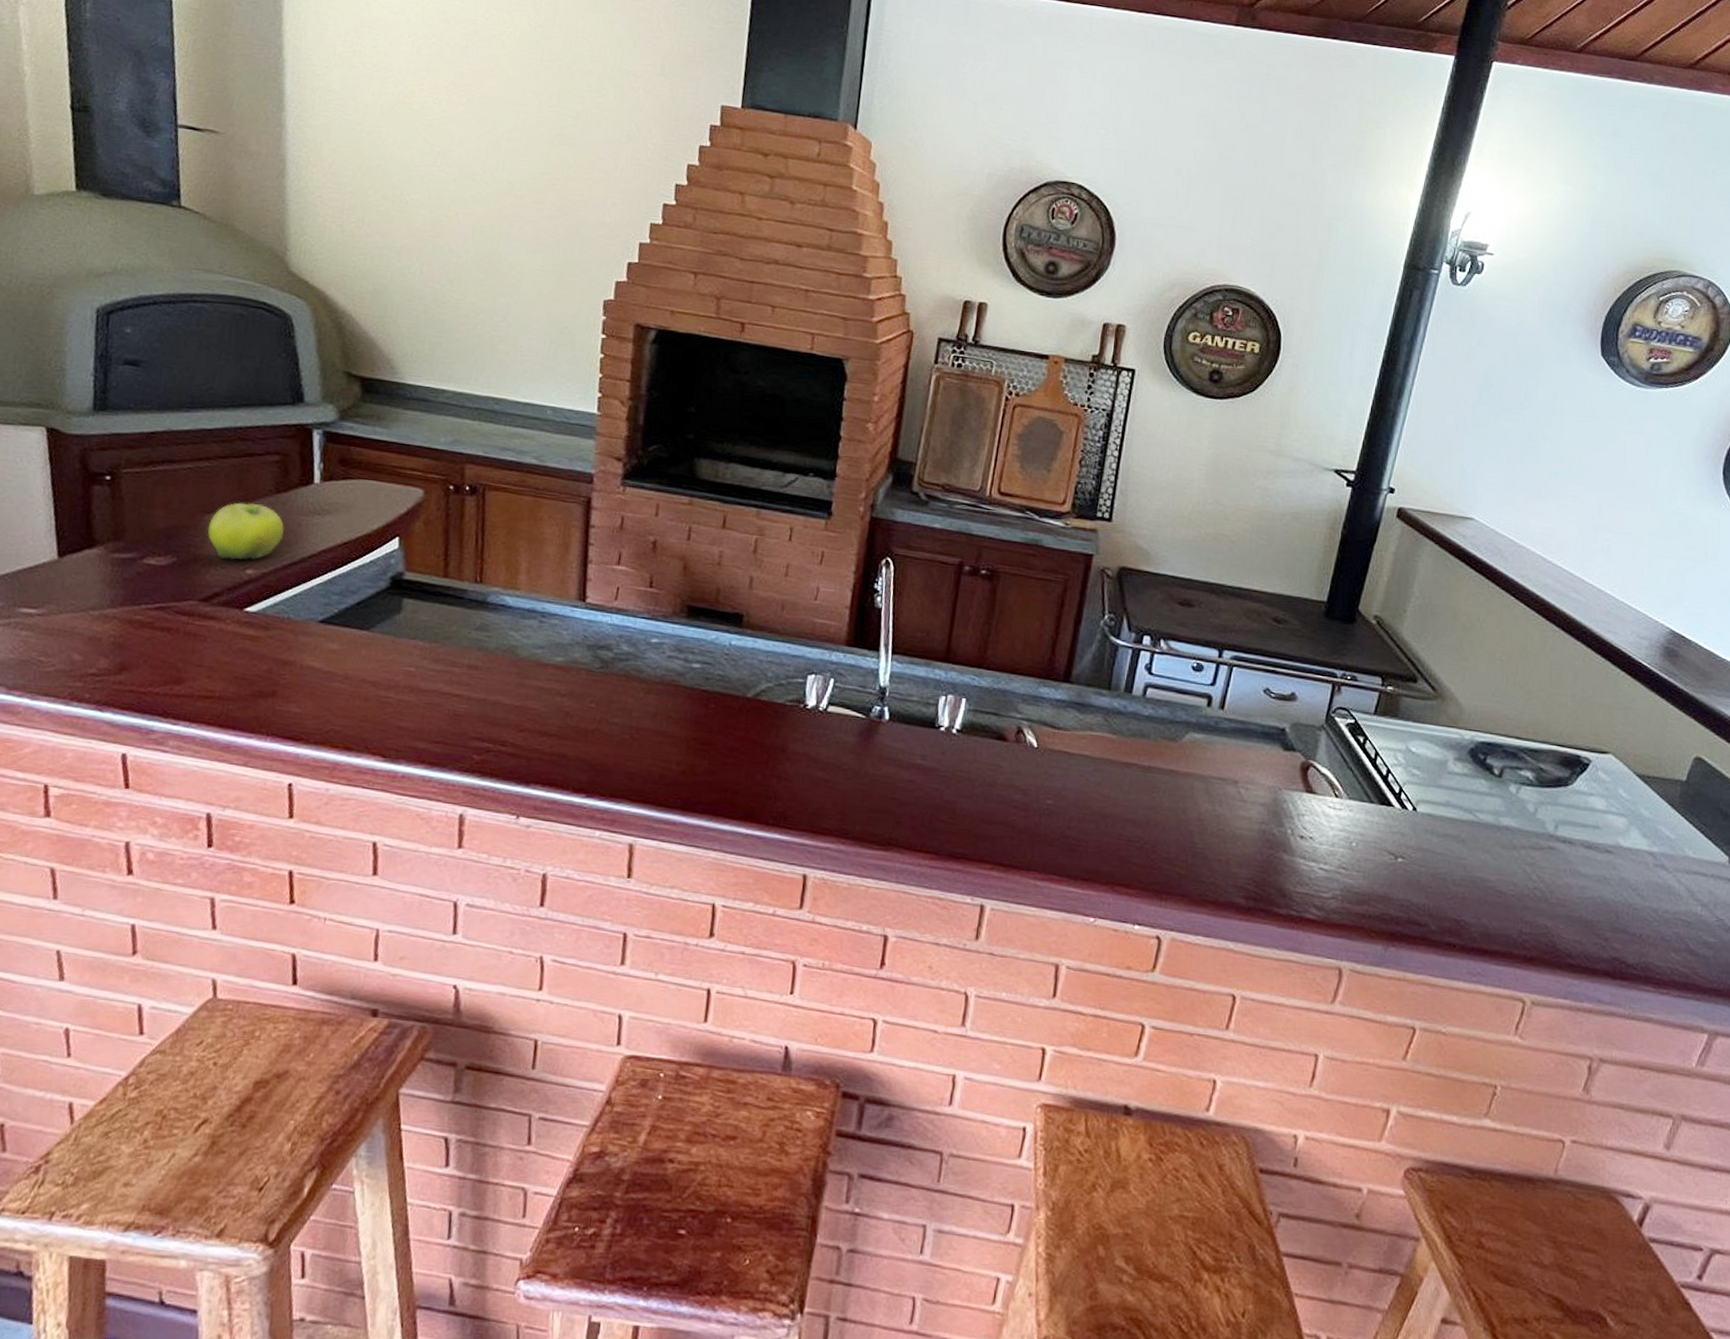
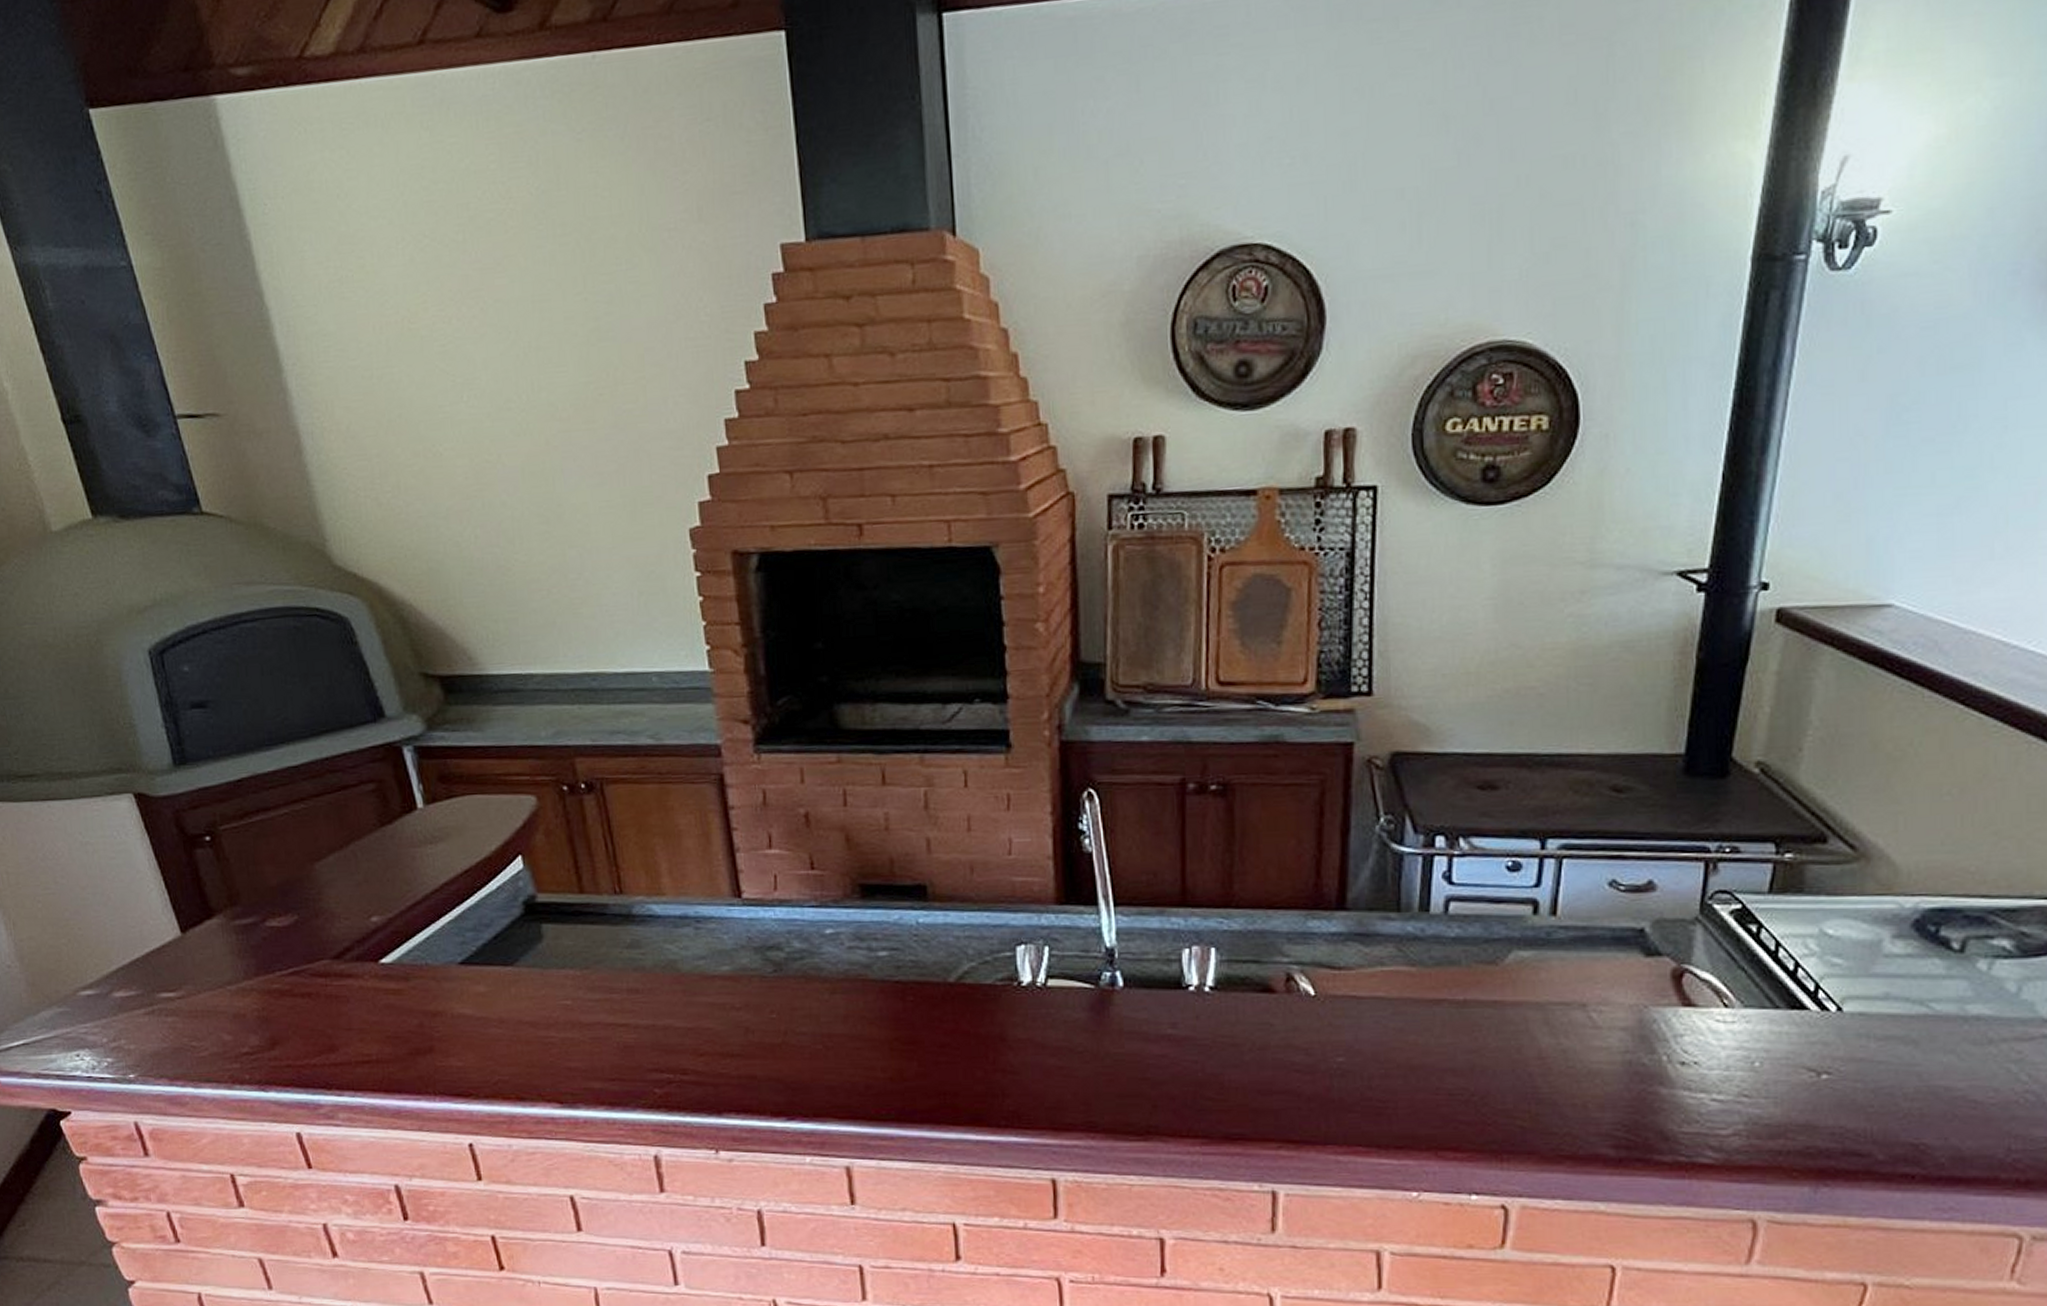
fruit: present [207,502,284,561] -> none [320,842,399,910]

